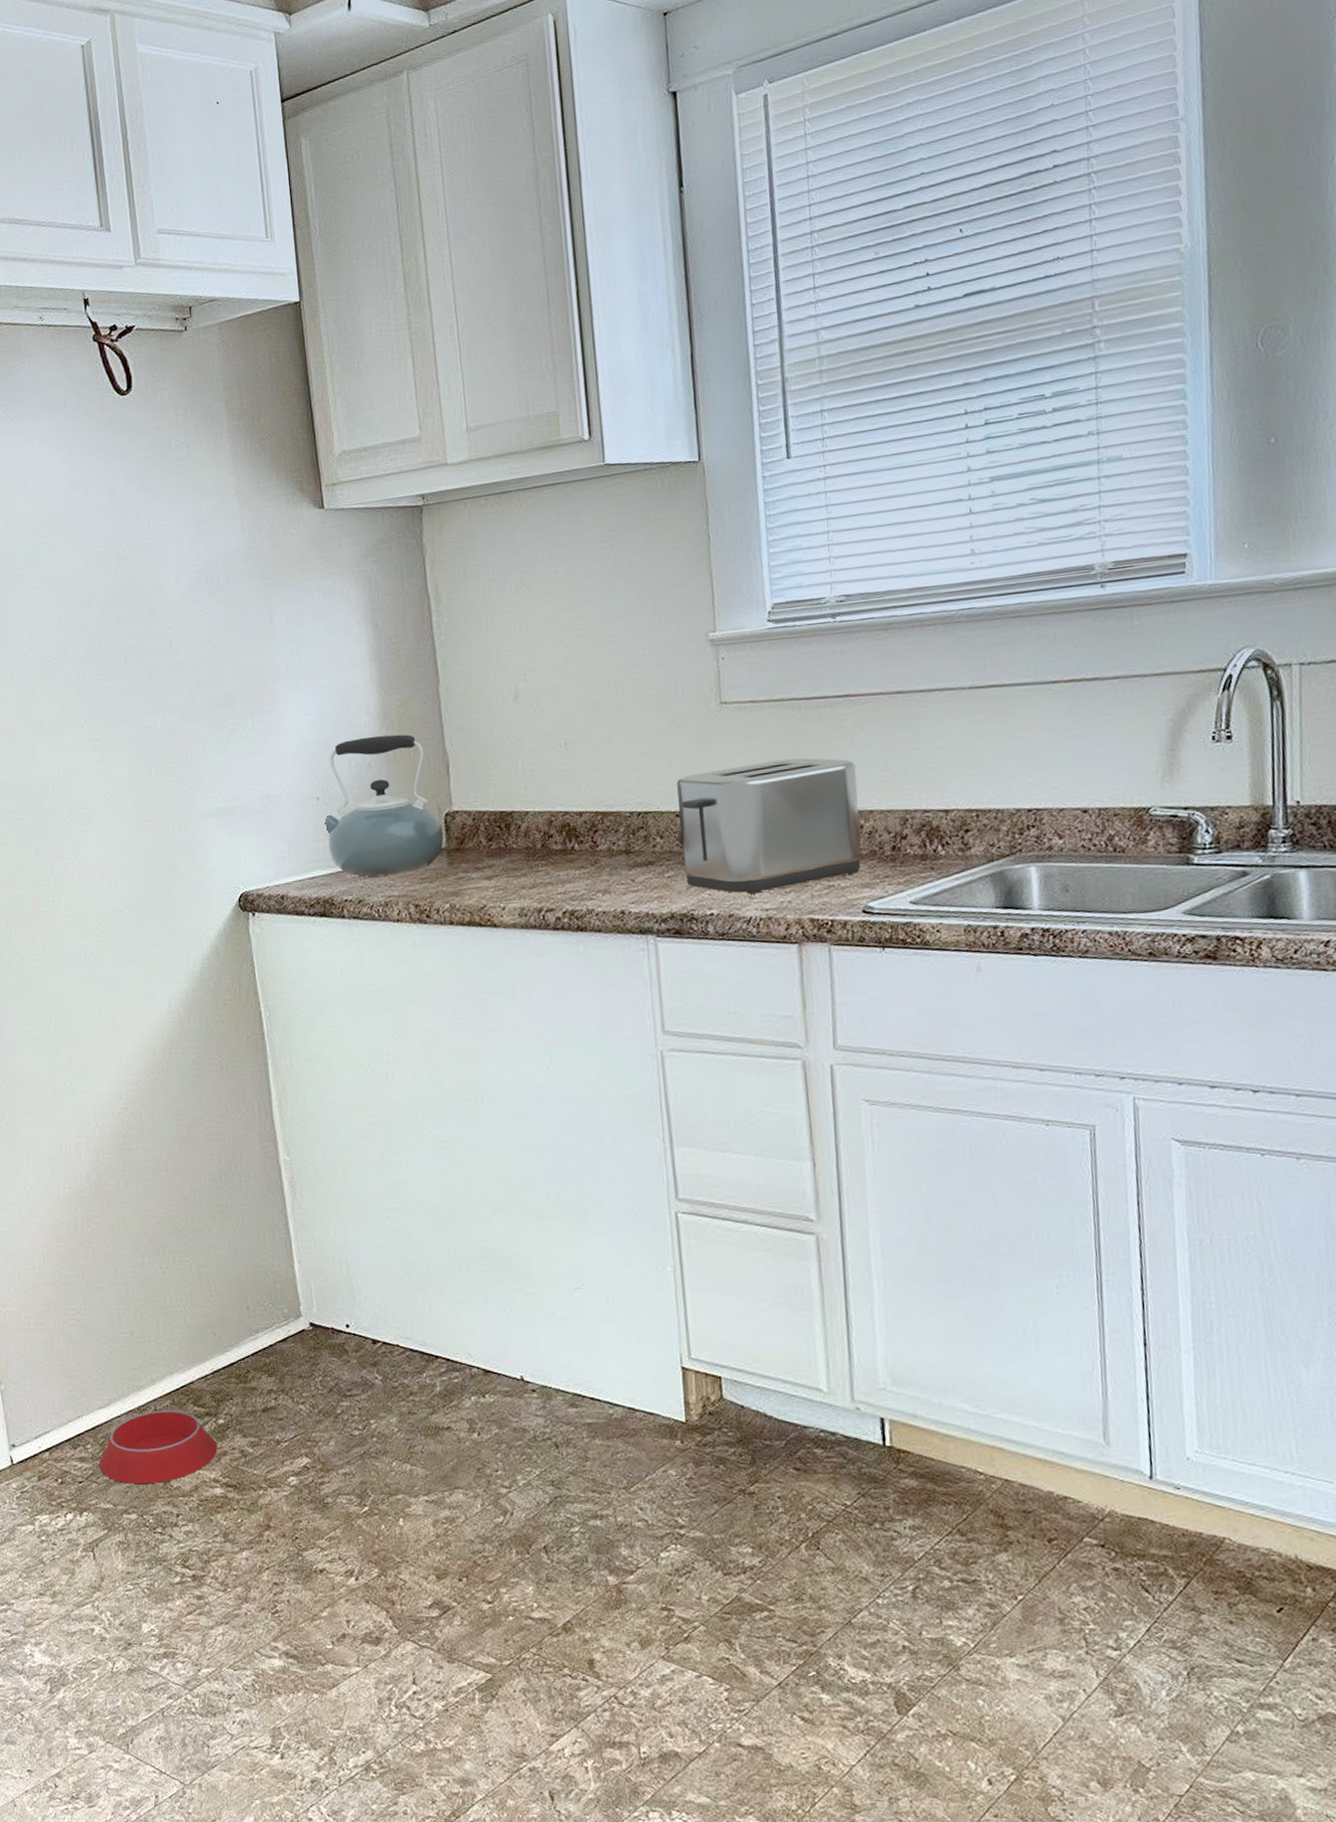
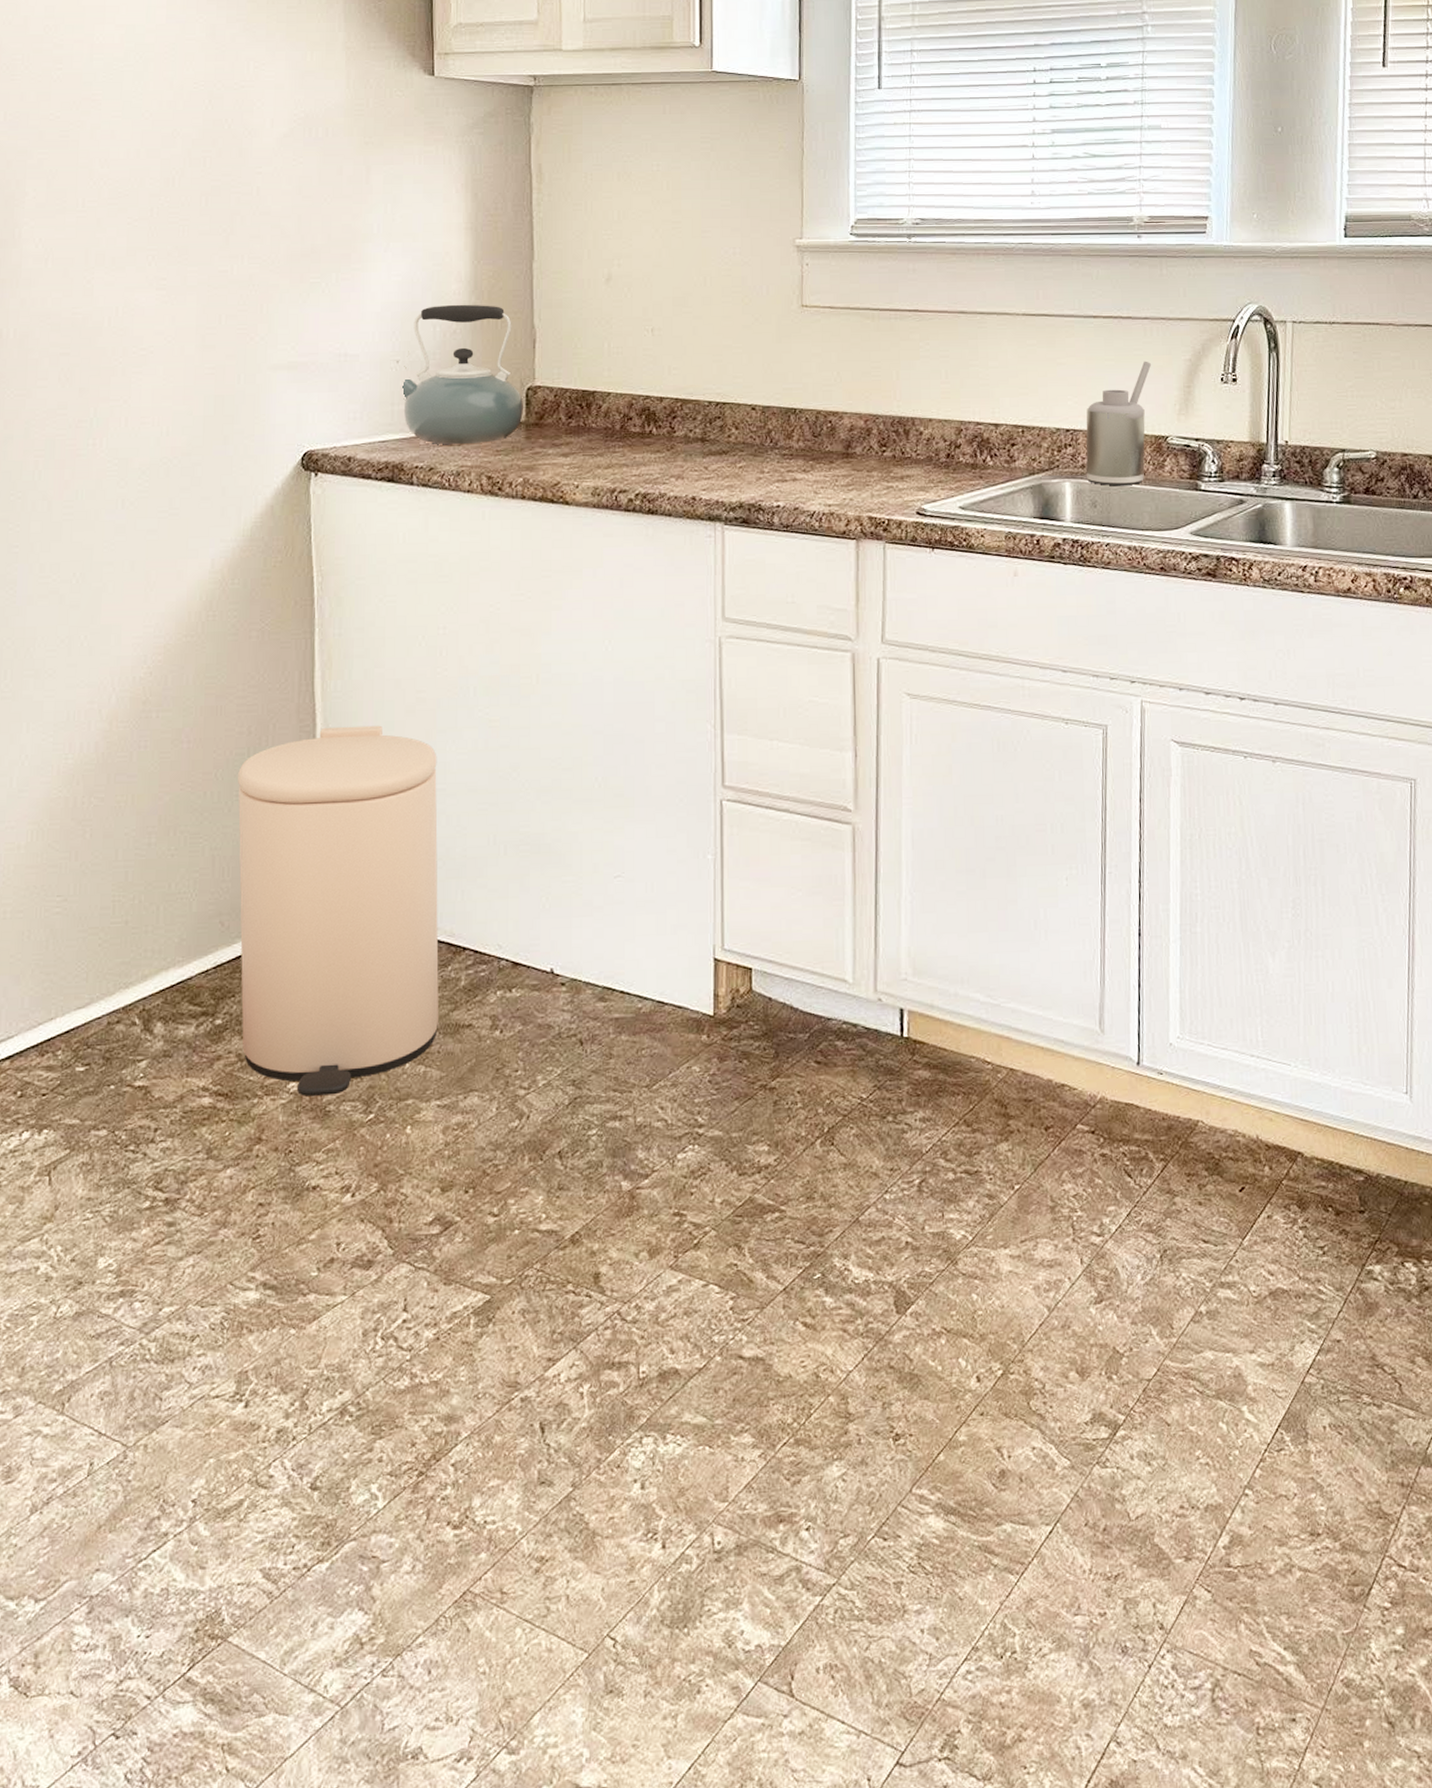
pet bowl: present [98,1409,218,1484] -> none [68,1009,211,1095]
pedal bin: none [213,1149,419,1489] -> present [238,725,439,1096]
toaster: present [676,758,862,894] -> none [751,364,920,489]
soap dispenser: none [1050,725,1126,867] -> present [1085,361,1152,485]

